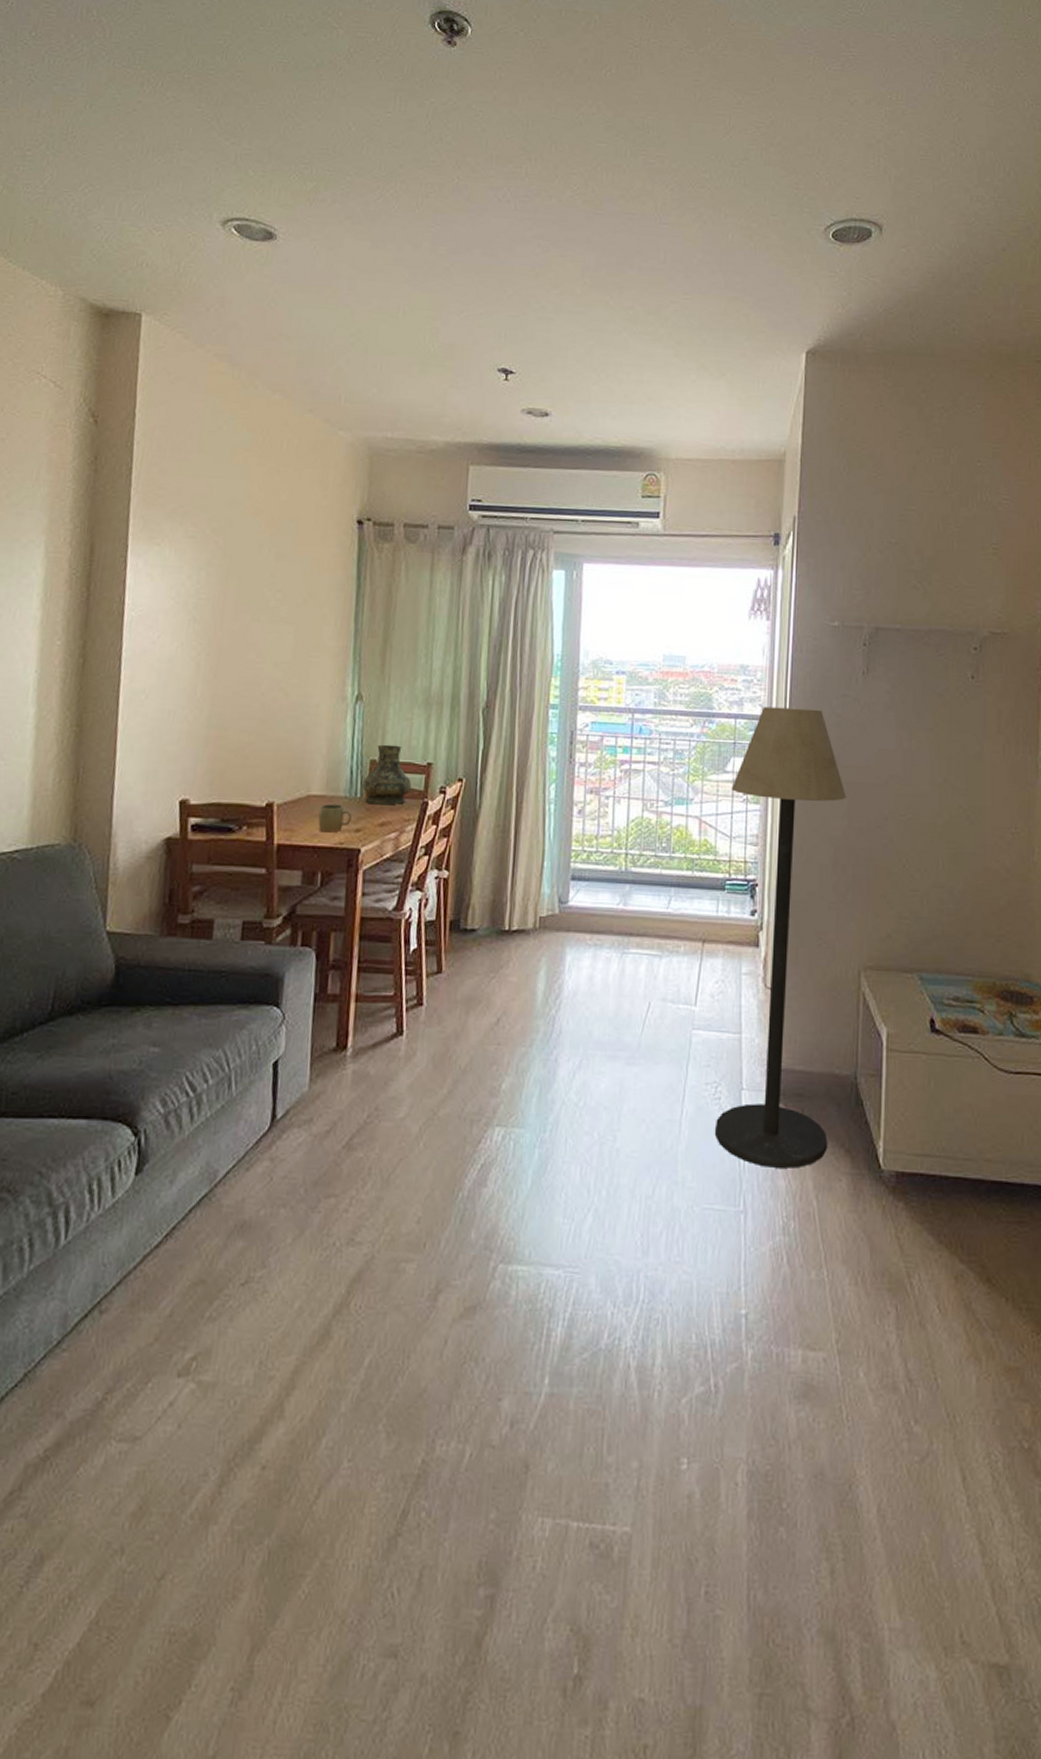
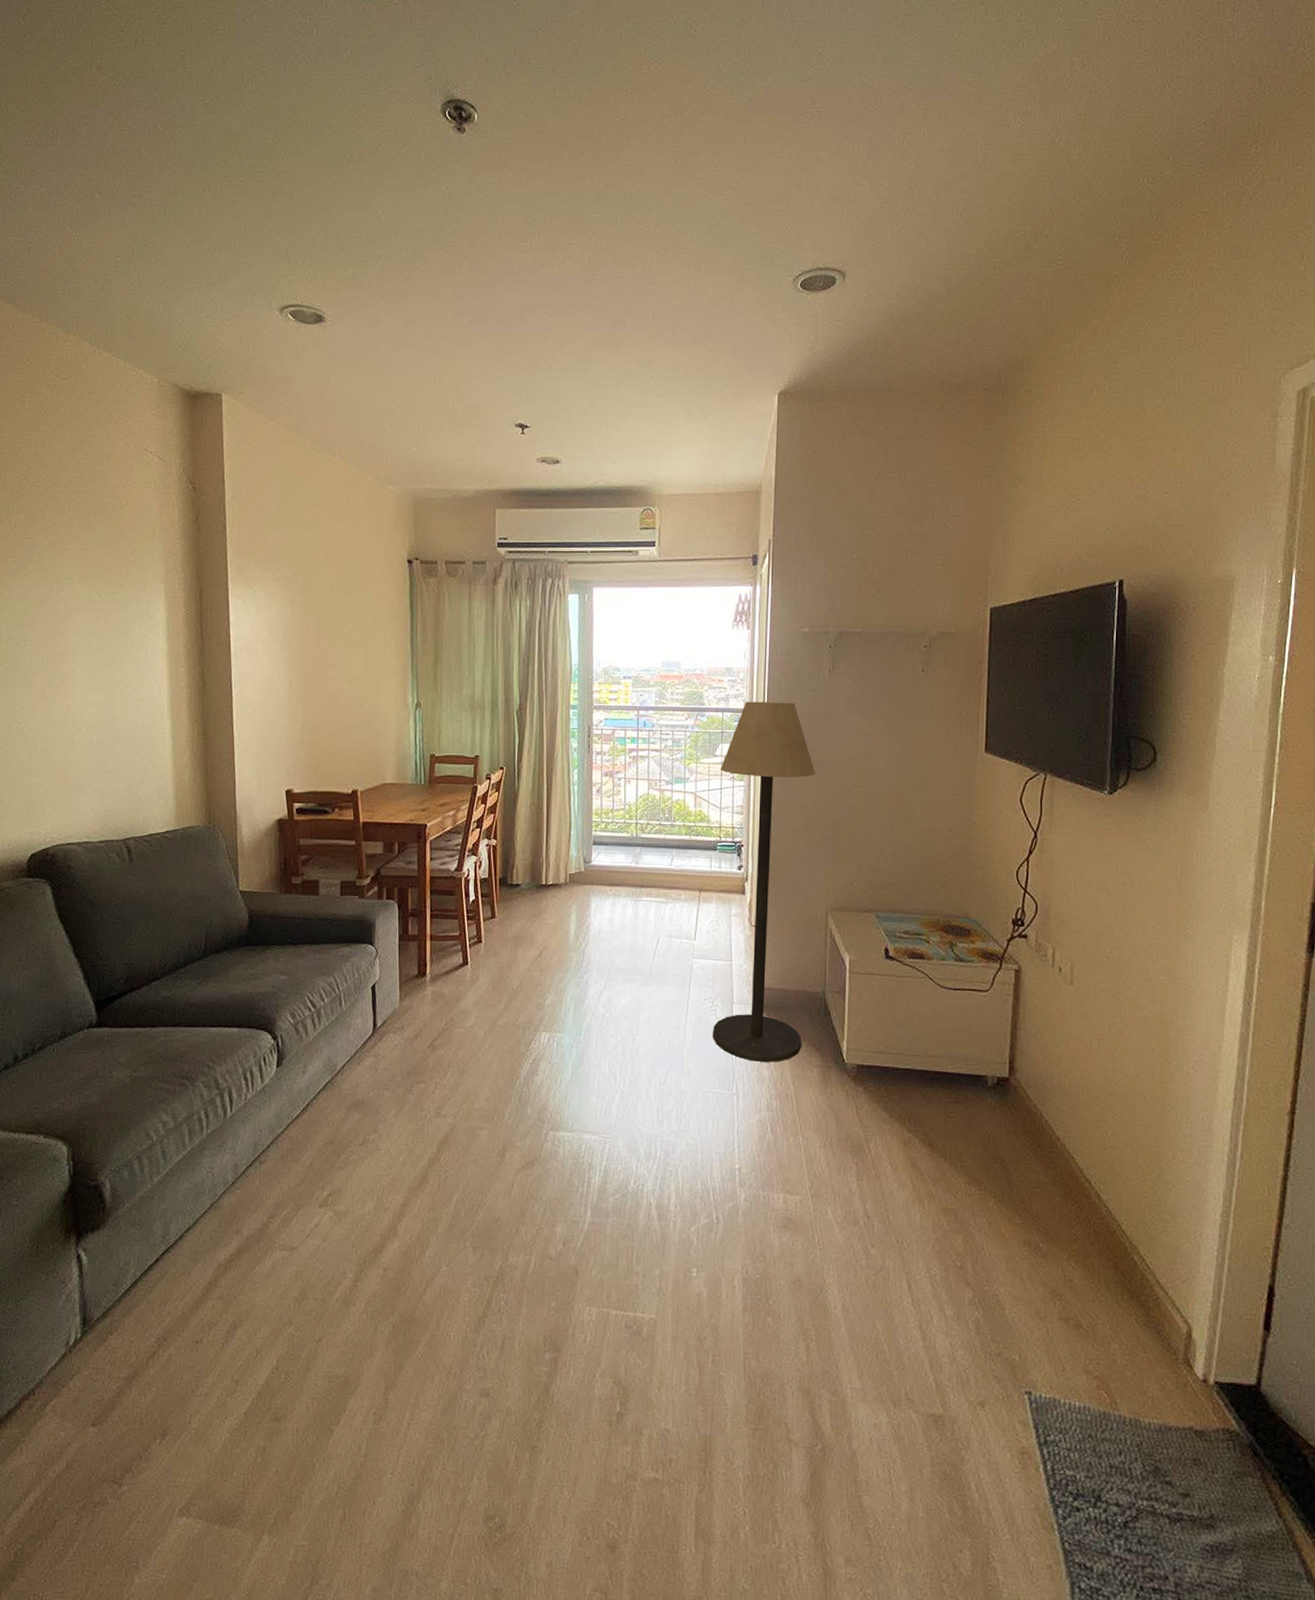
mug: present [318,804,352,833] -> none [393,790,418,812]
vase: present [363,744,412,805] -> none [426,742,464,790]

